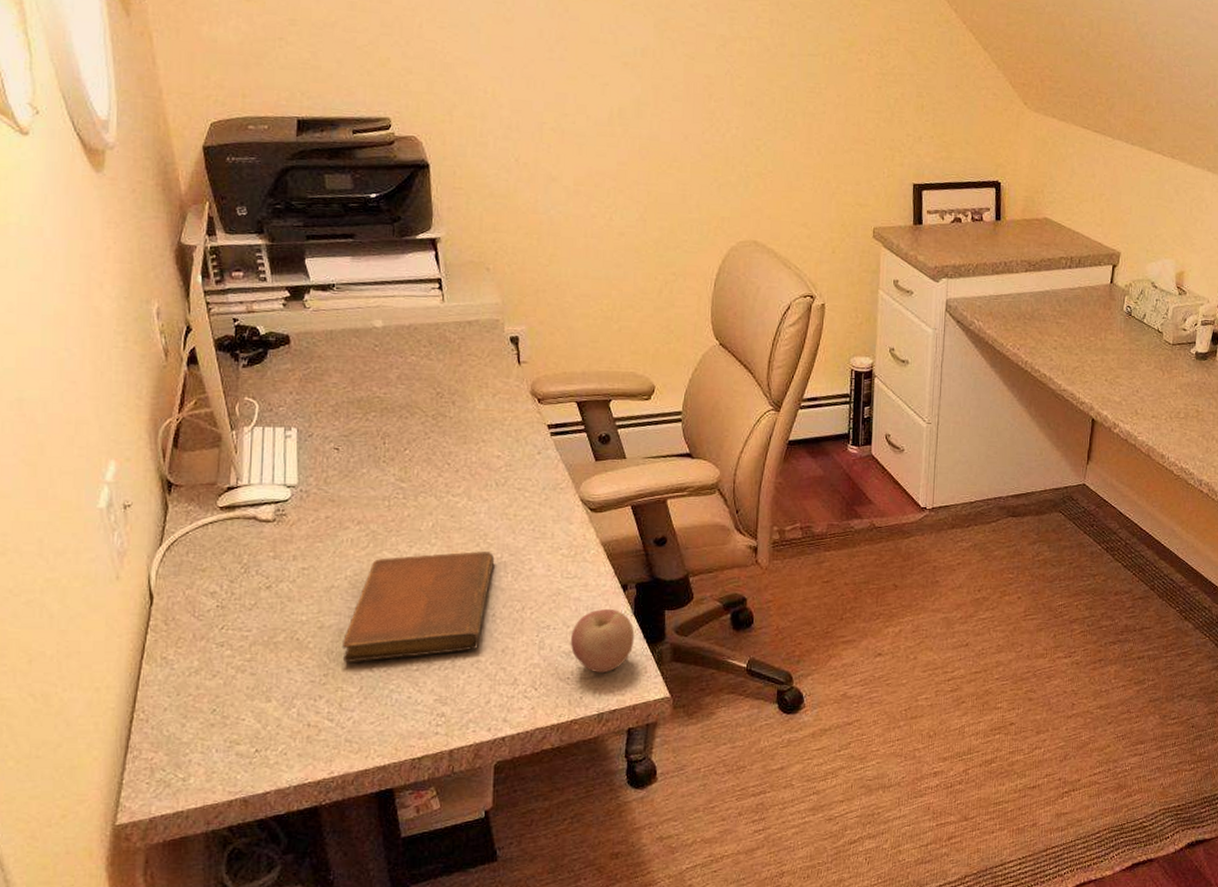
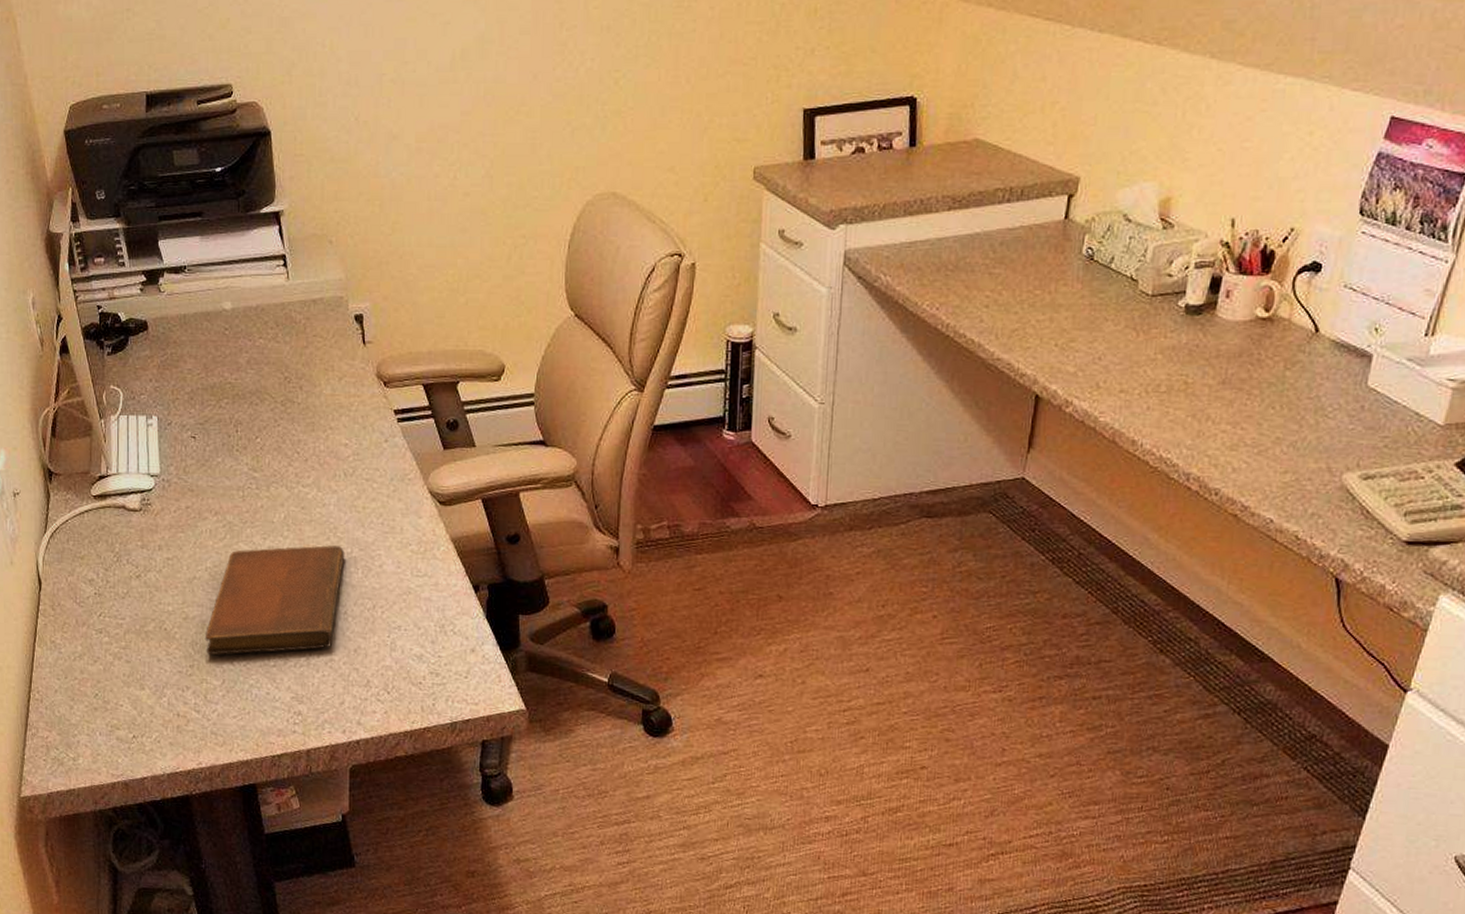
apple: present [570,608,635,673] -> none [421,610,488,680]

